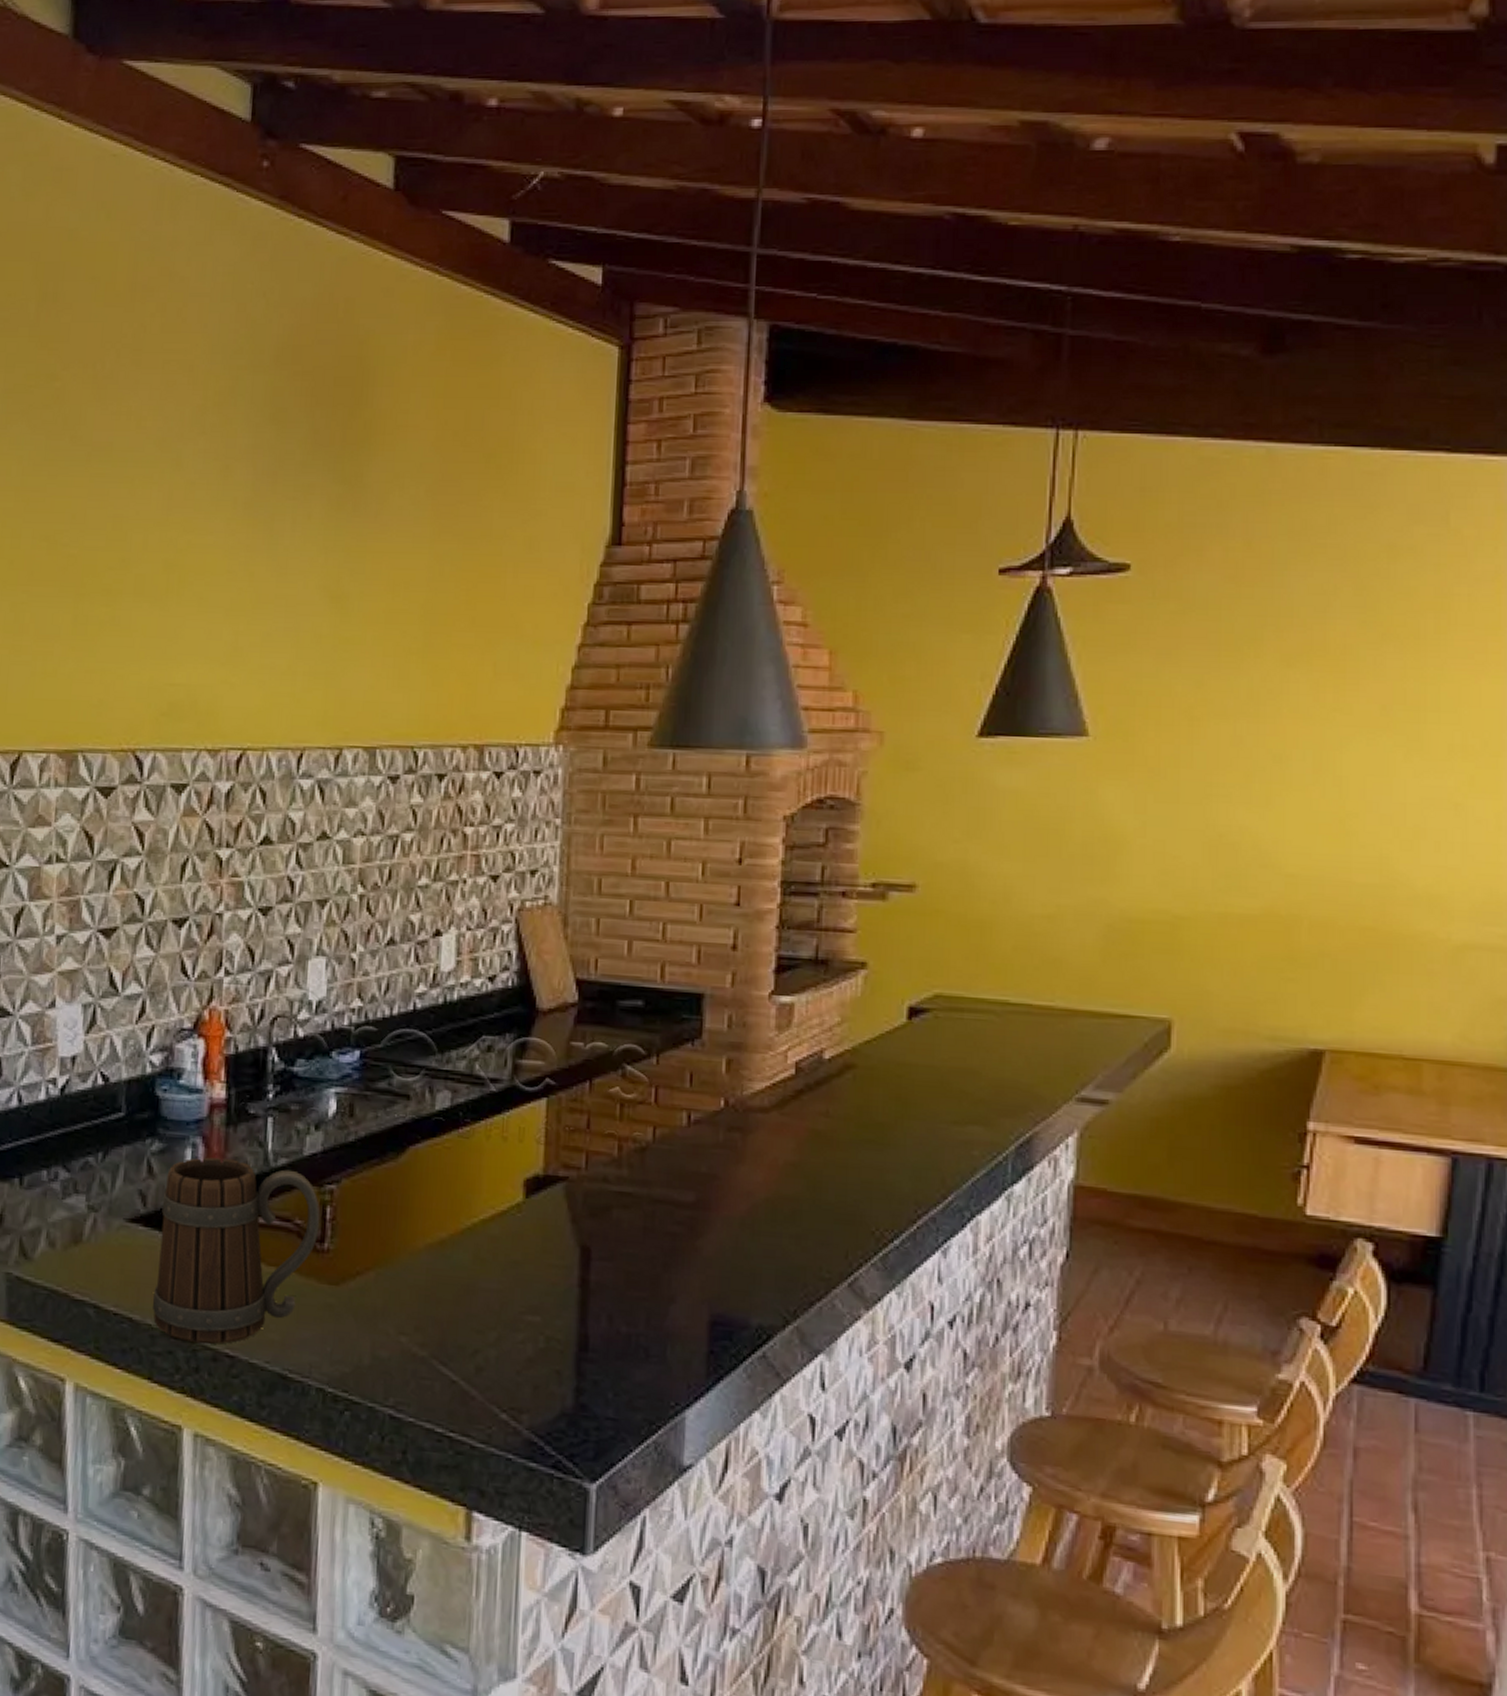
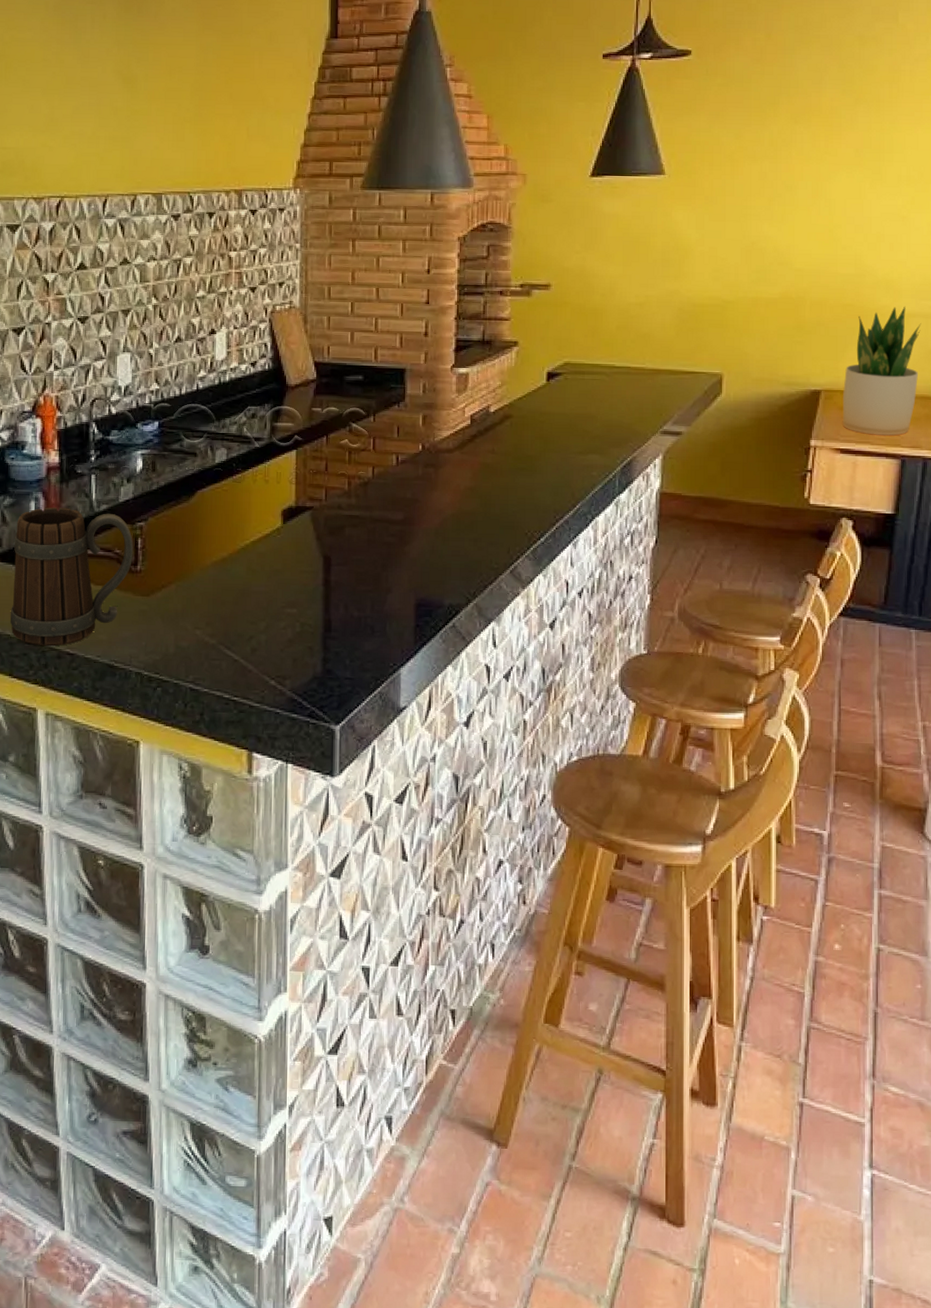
planter: none [1358,933,1486,1122] -> present [842,306,922,436]

